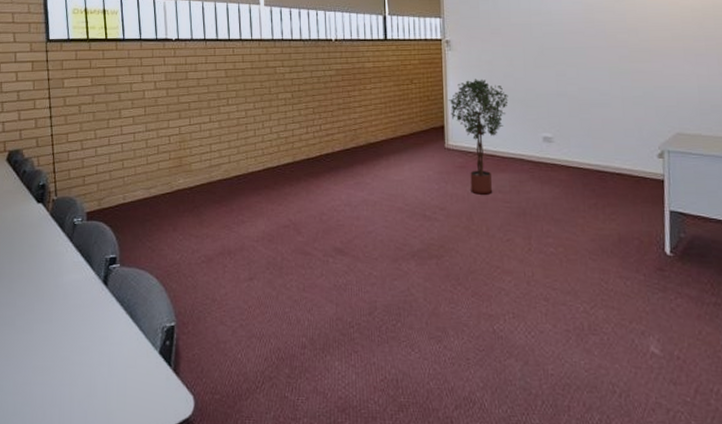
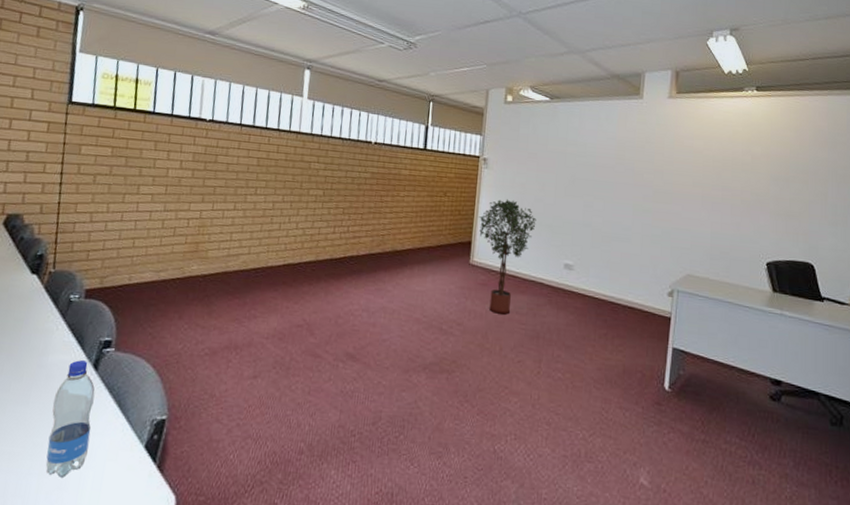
bottle: none [72,278,110,386] -> present [45,360,95,477]

